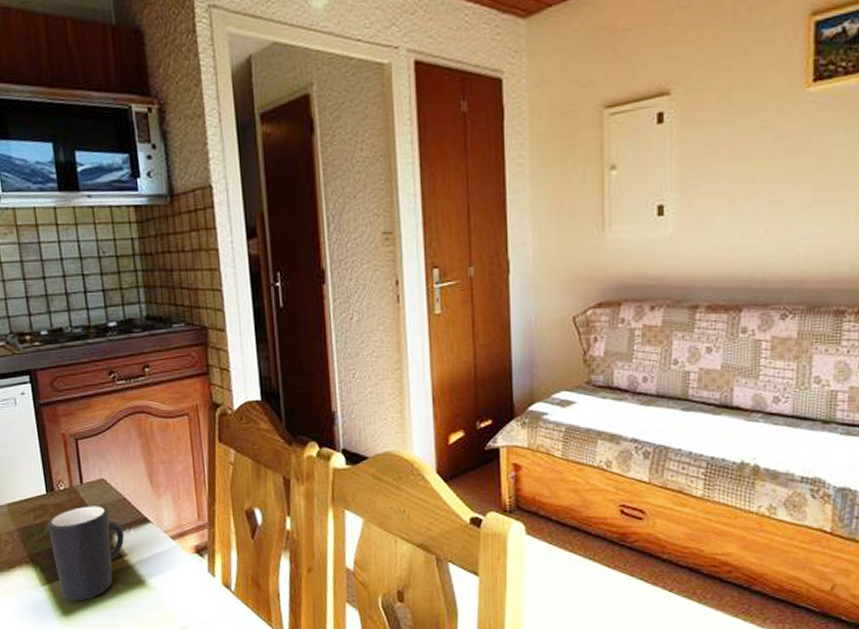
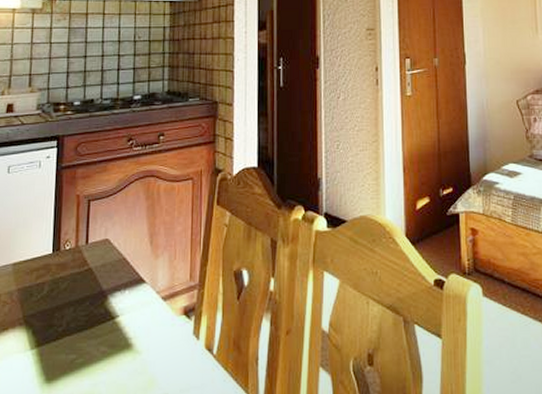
mug: present [47,504,125,601] -> none [47,264,119,366]

